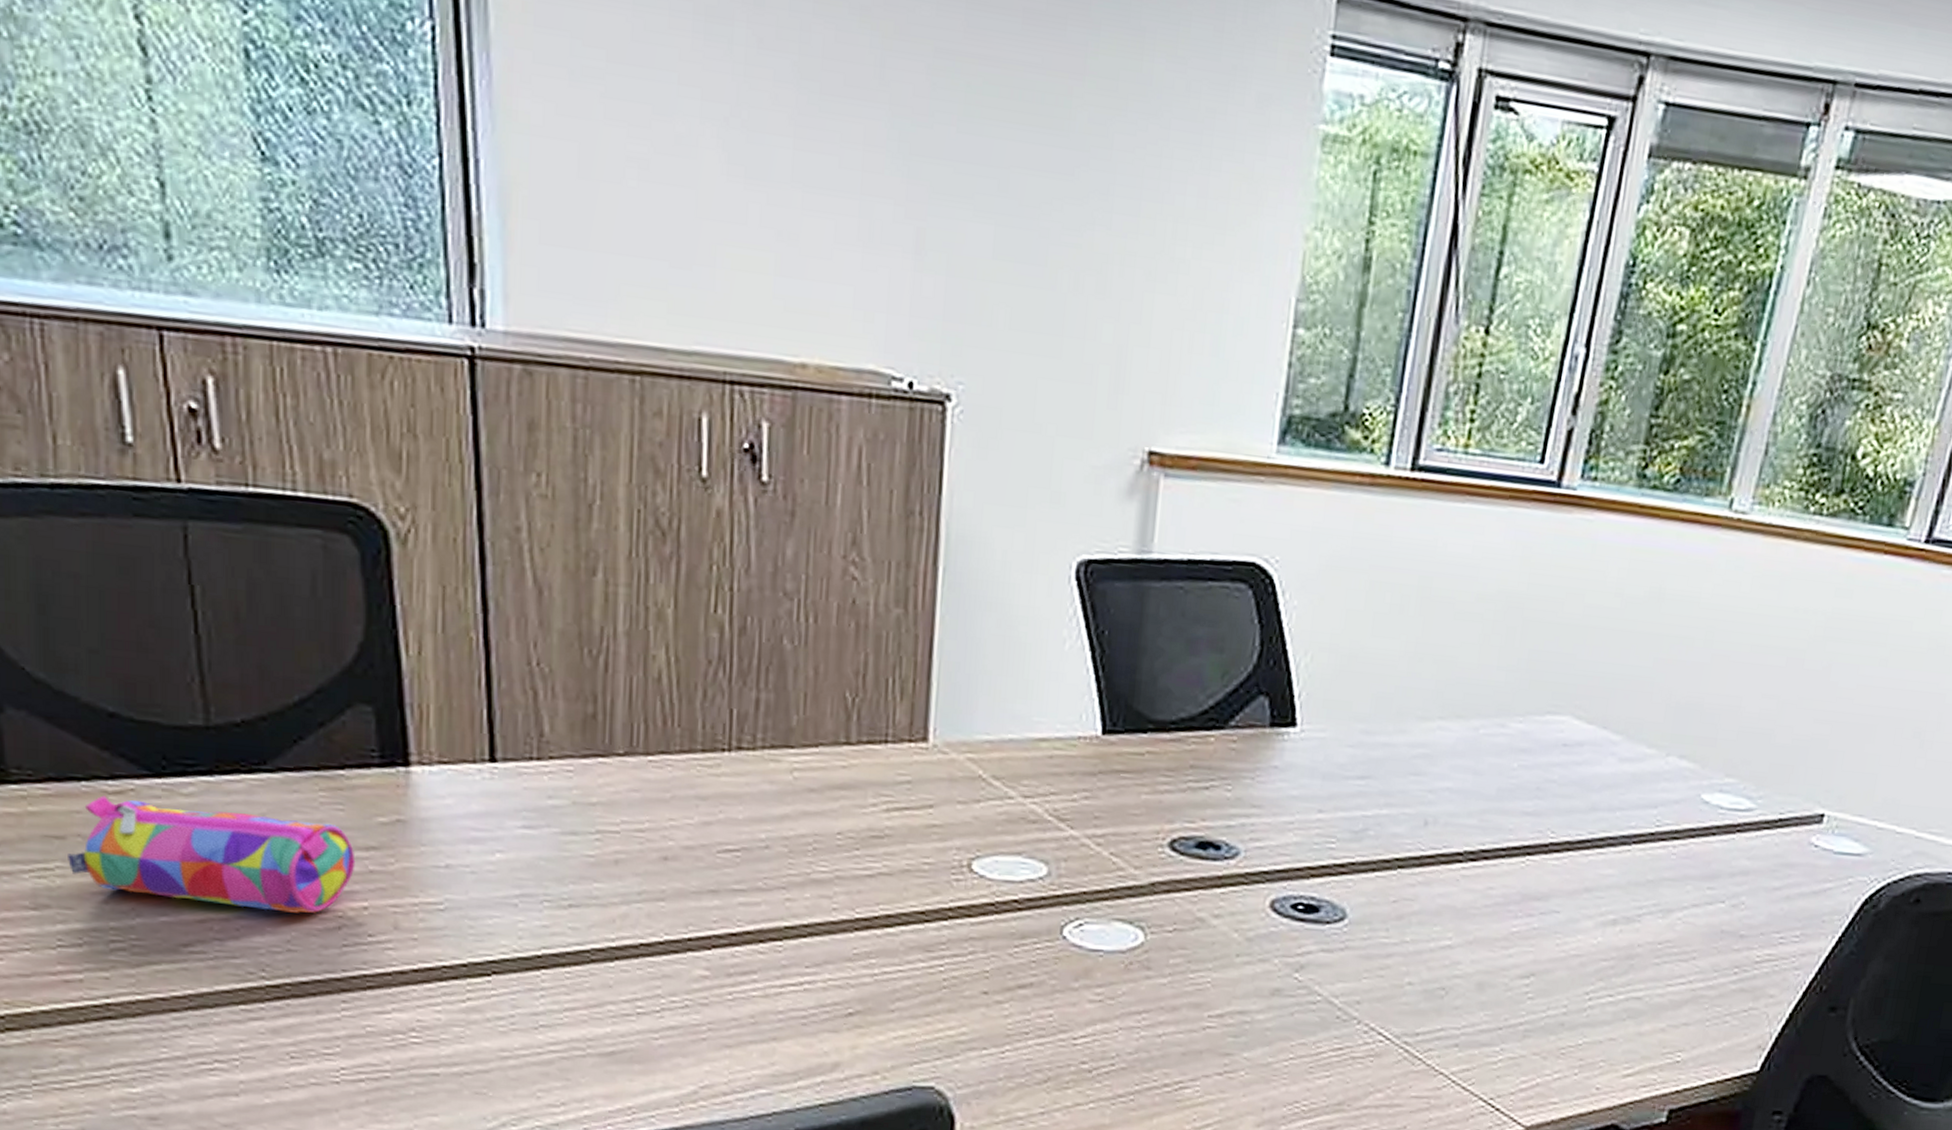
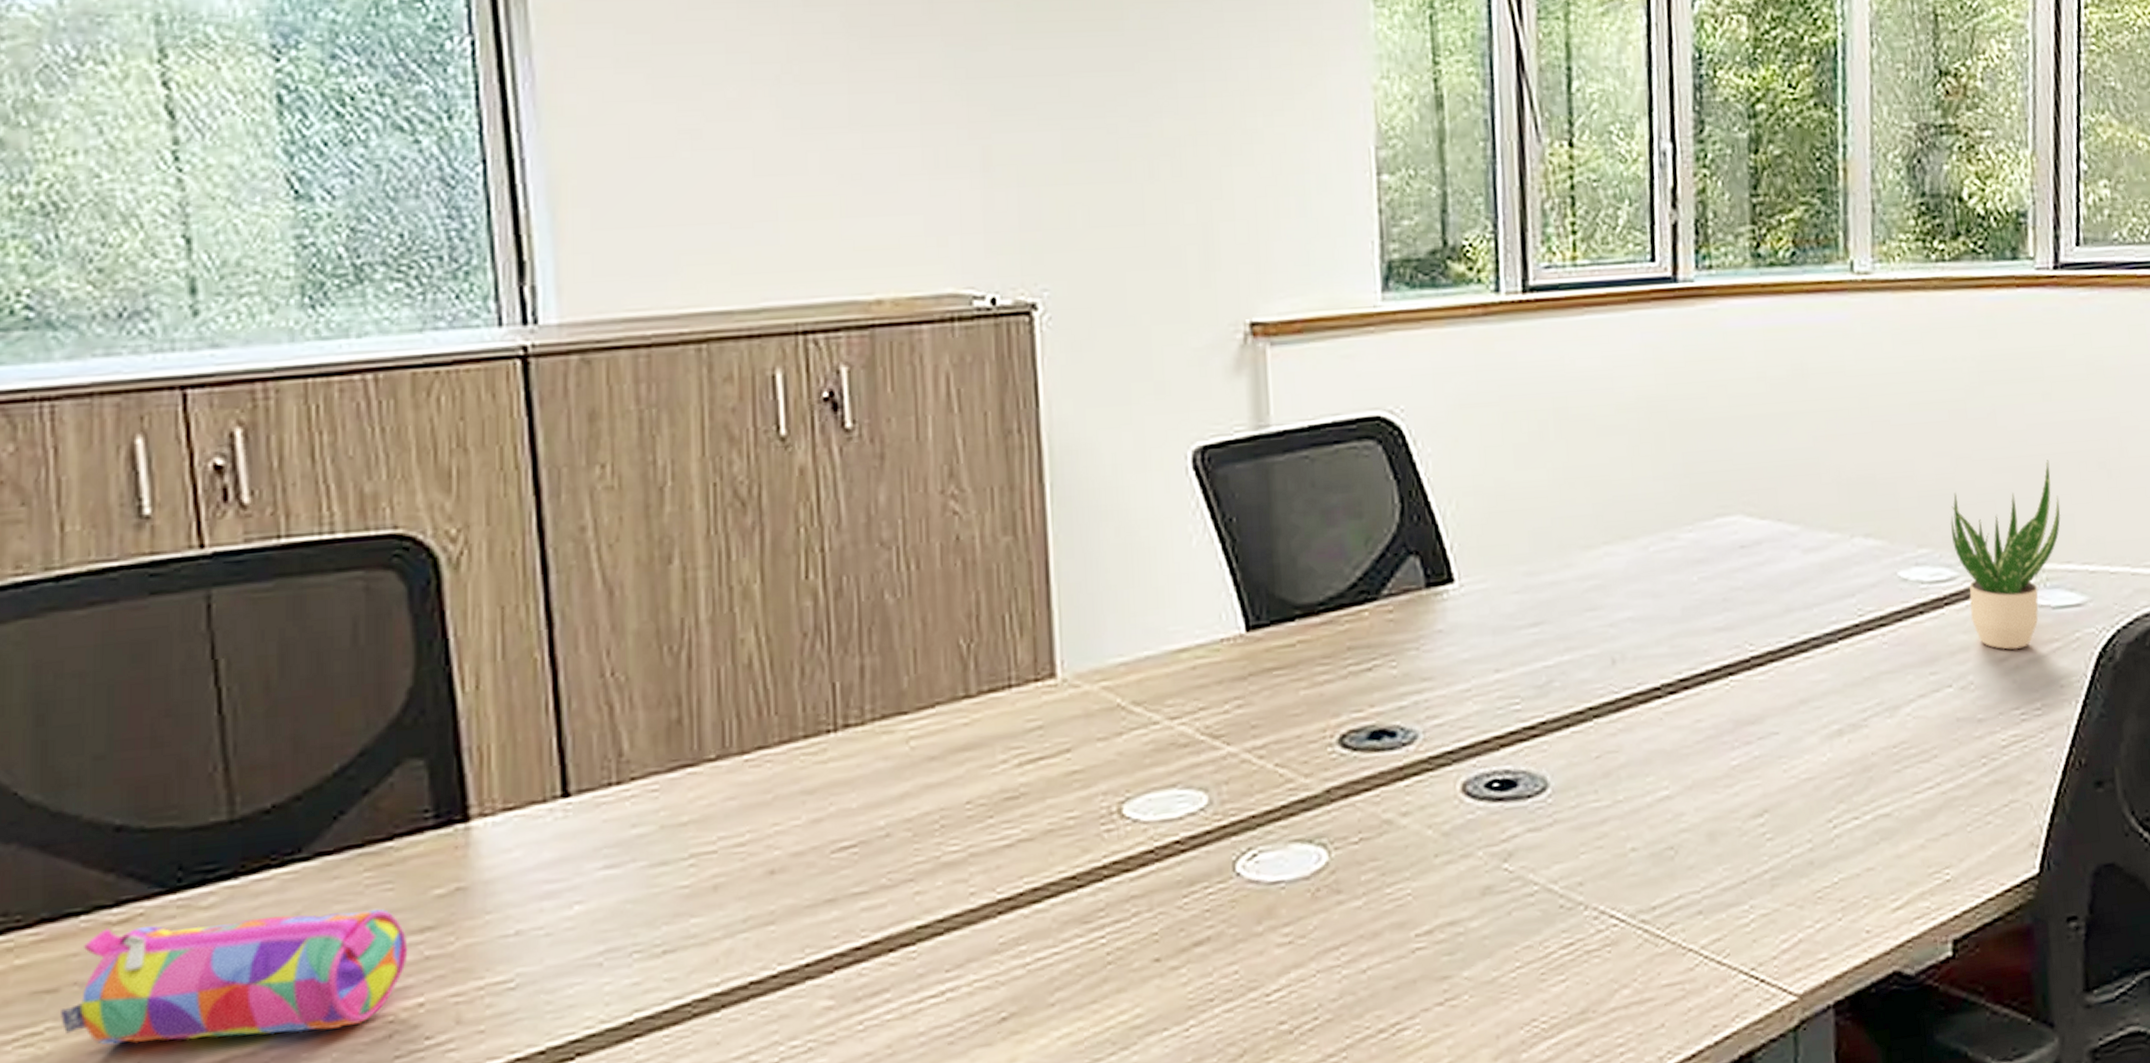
potted plant: none [1757,720,1869,883] -> present [1950,460,2061,650]

